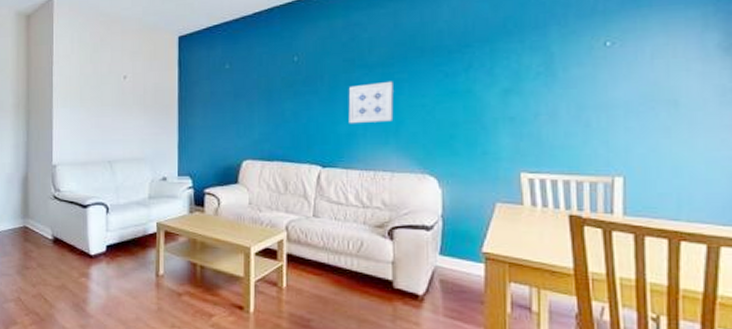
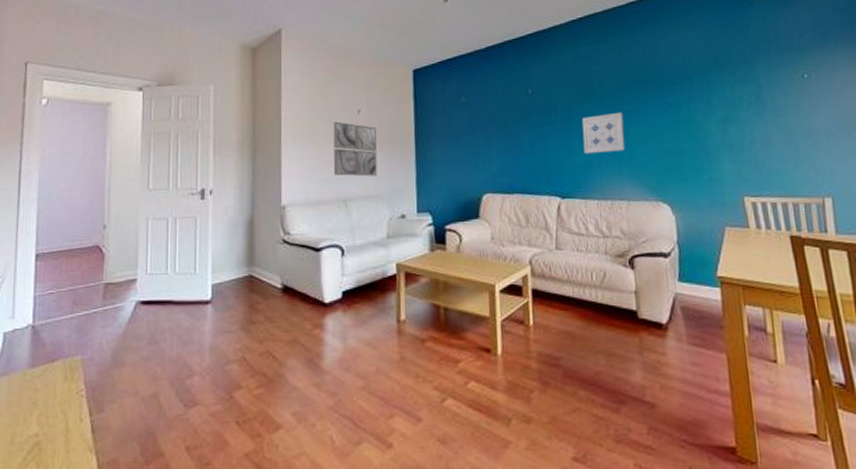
wall art: none [100,86,141,140] -> present [333,121,378,177]

